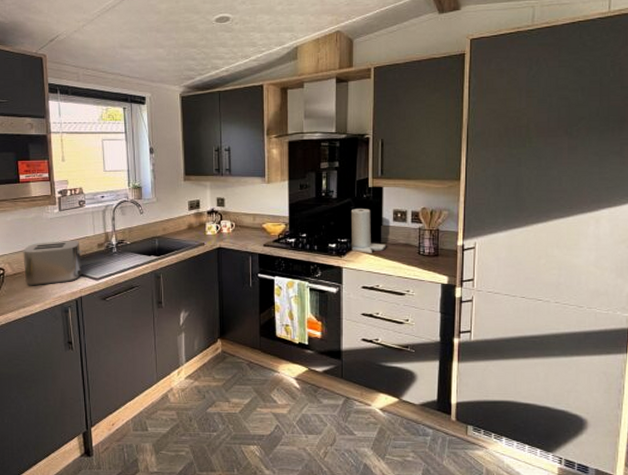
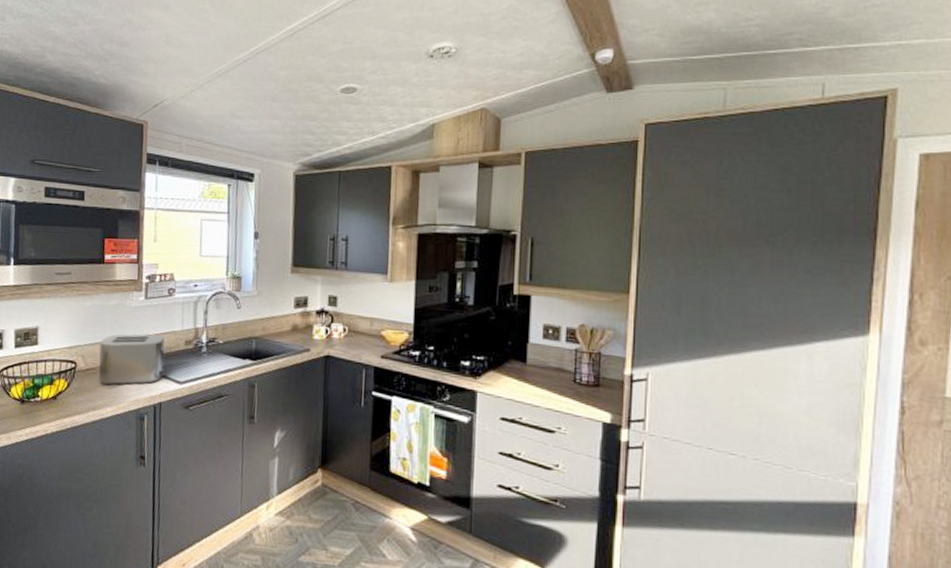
paper towel: present [350,209,387,253] -> none [488,320,534,377]

